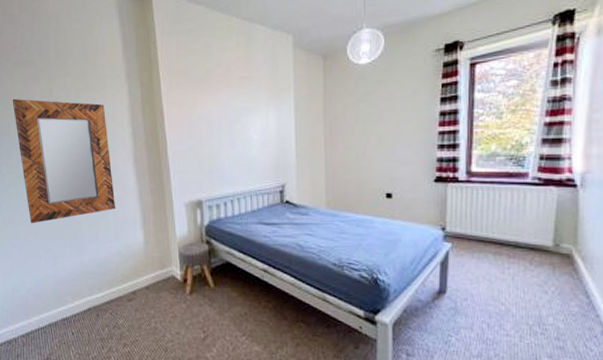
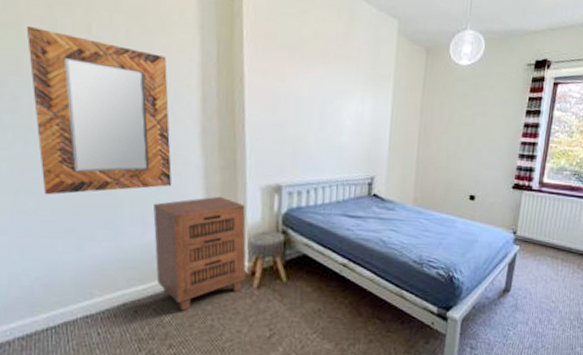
cabinet: none [104,214,179,315] -> present [153,196,246,311]

